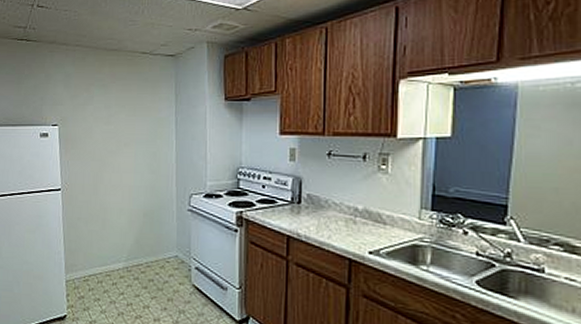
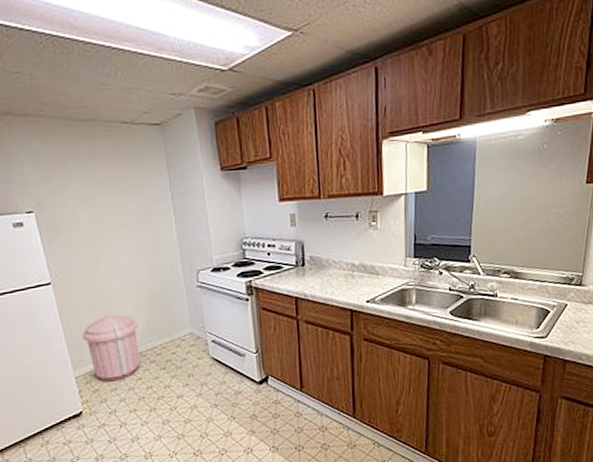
trash can: none [78,224,128,292] -> present [81,313,141,382]

